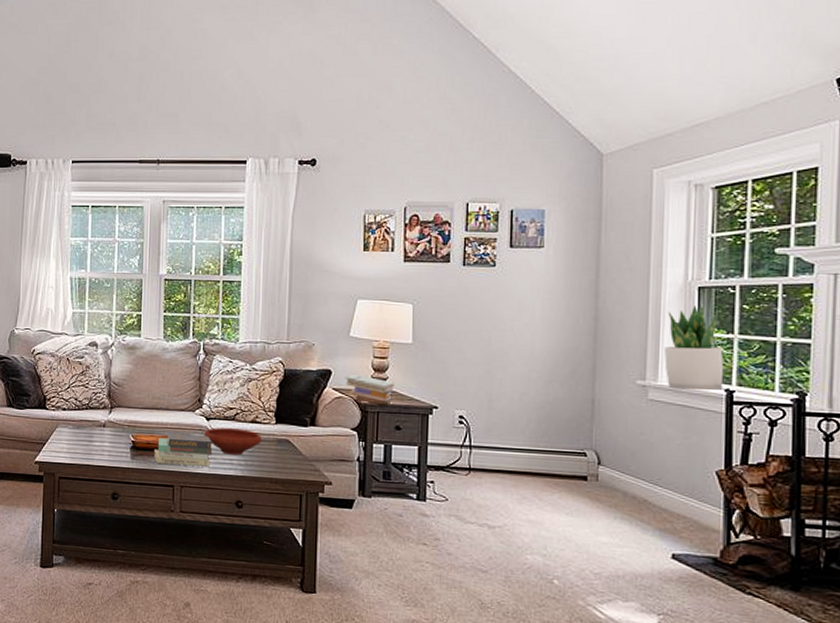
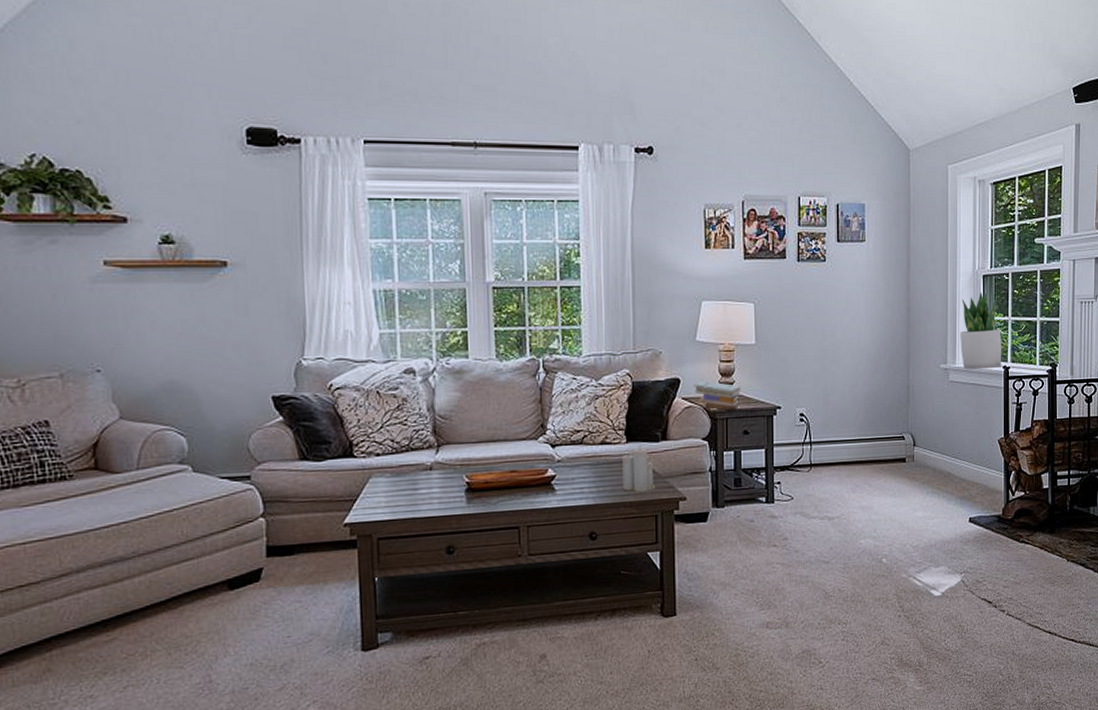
books: present [154,434,212,467] -> none [494,466,560,504]
bowl: present [204,427,261,456] -> none [550,452,612,483]
candle: none [269,428,301,471] -> present [622,445,655,492]

